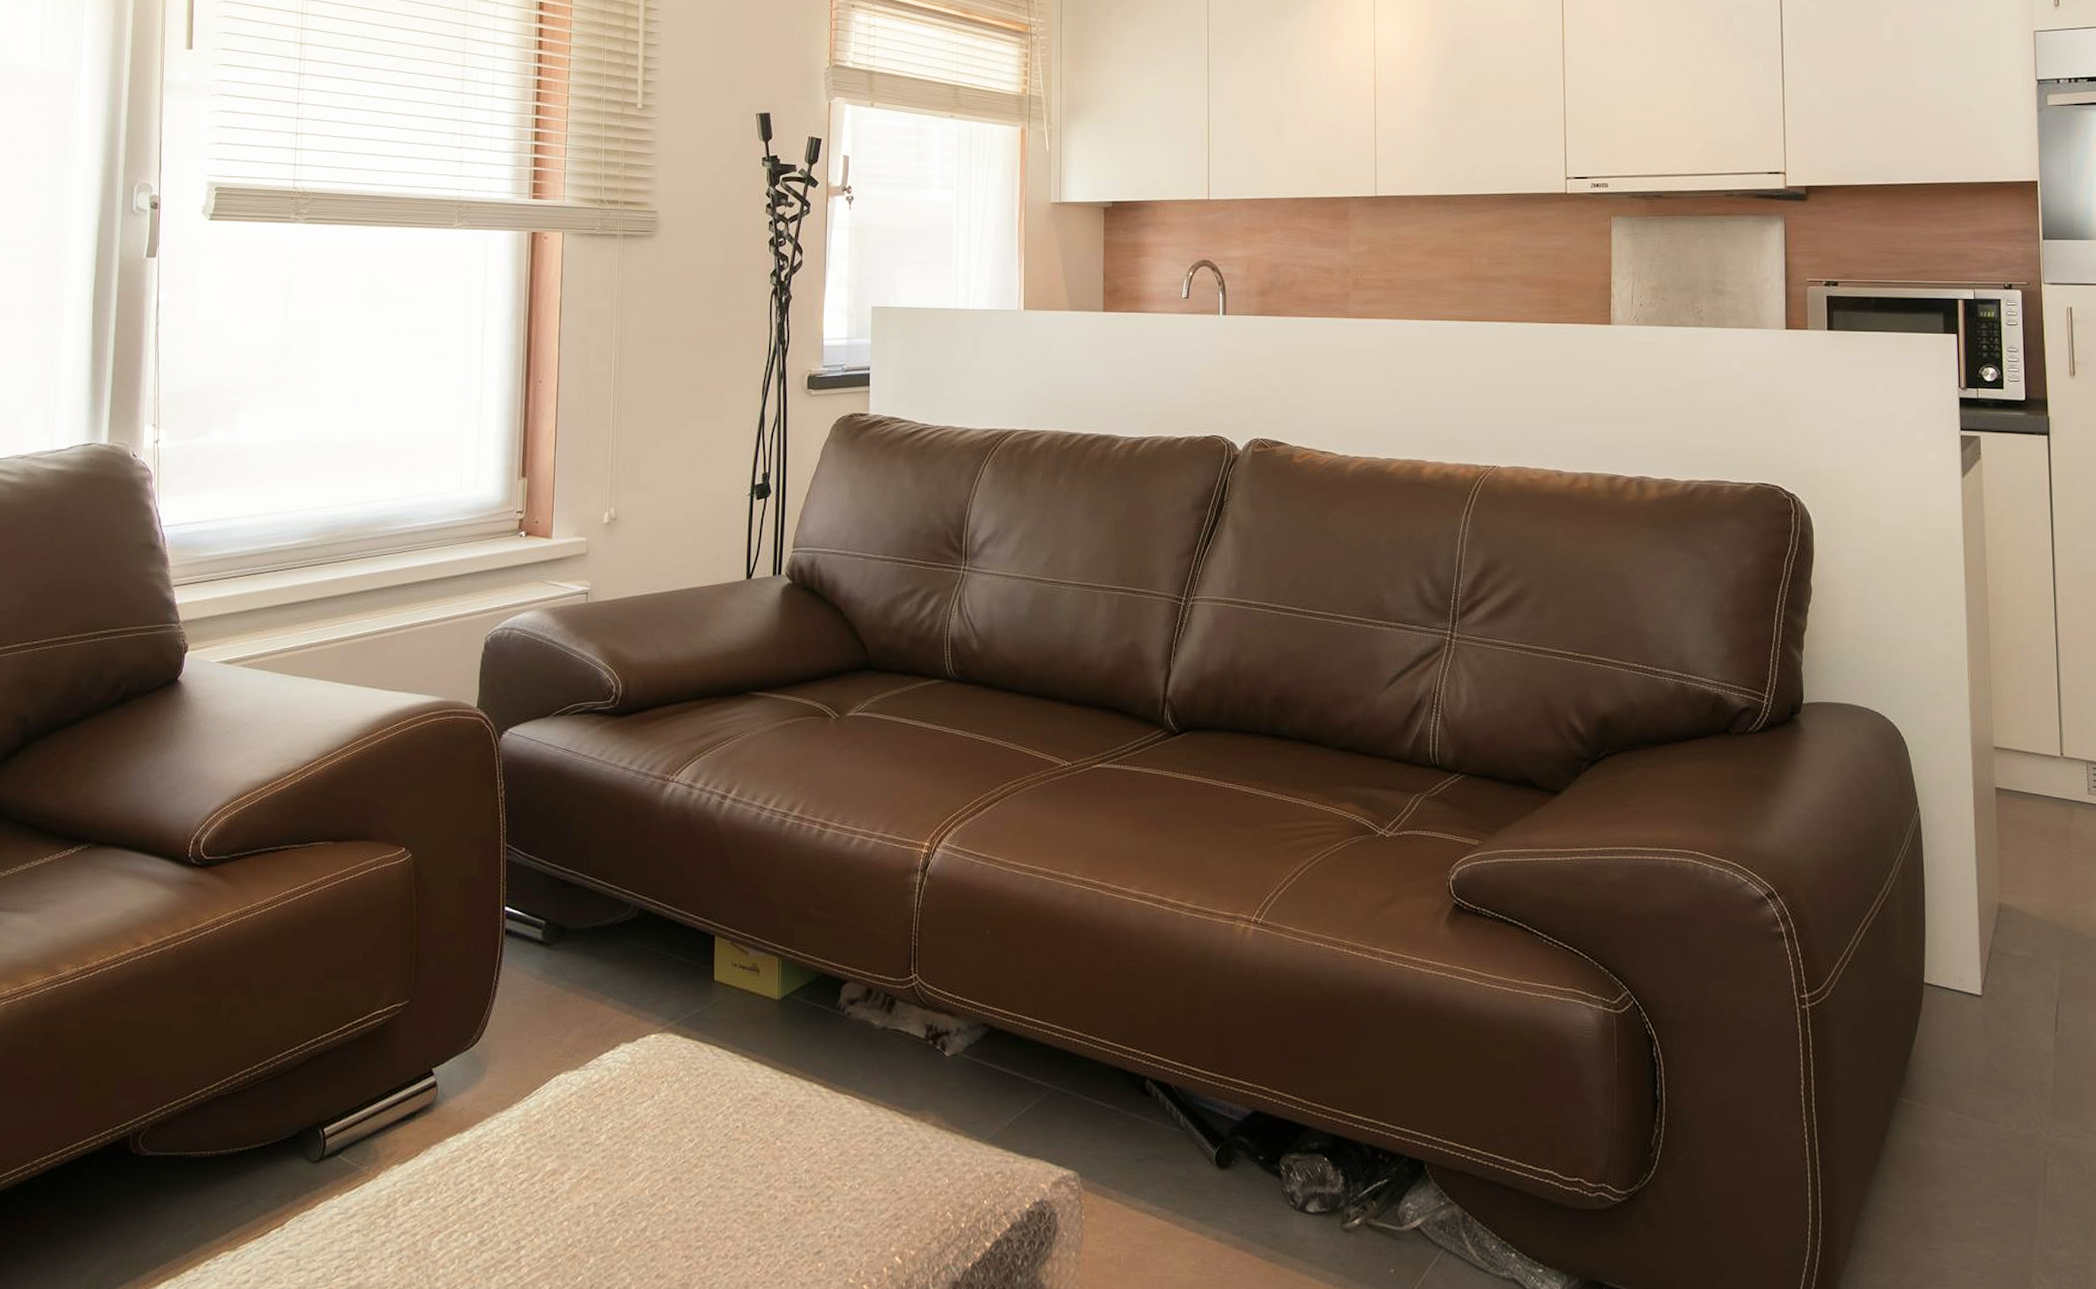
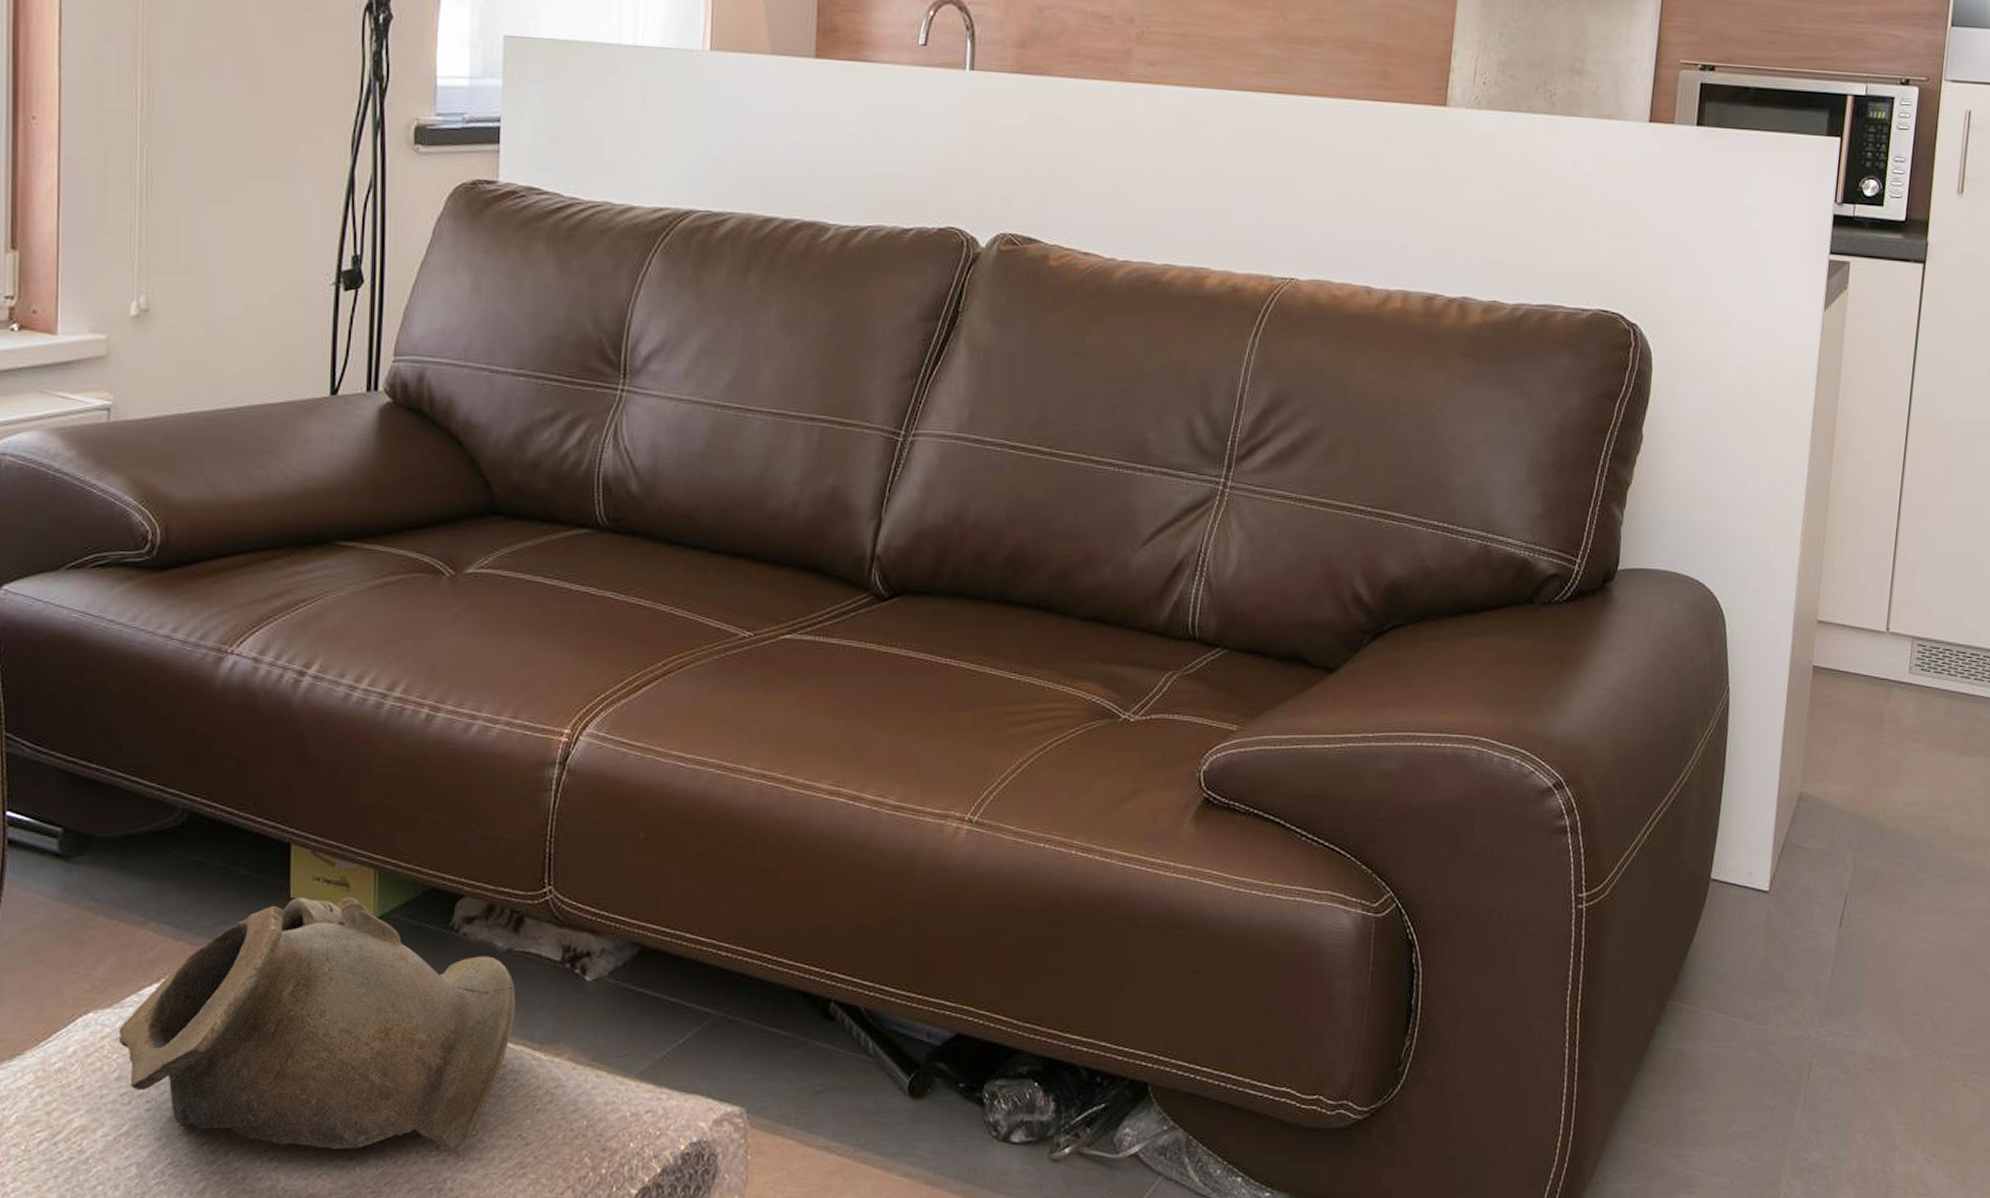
decorative bowl: none [582,980,889,1202] -> present [118,897,515,1151]

